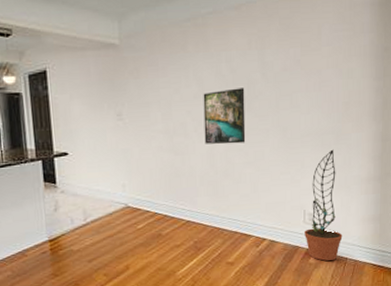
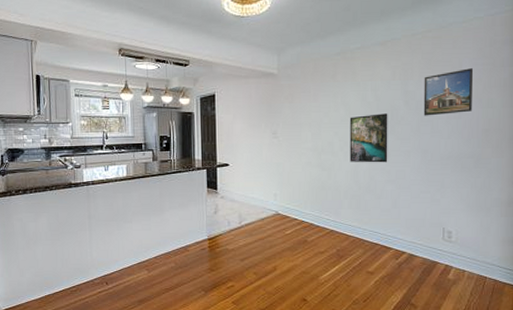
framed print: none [282,35,333,90] -> present [423,68,474,116]
decorative plant: present [305,149,343,261] -> none [443,172,482,278]

